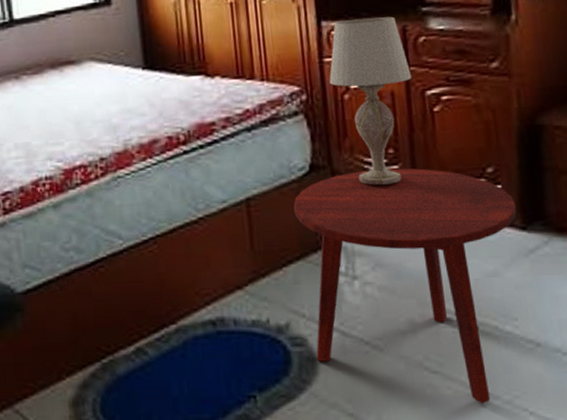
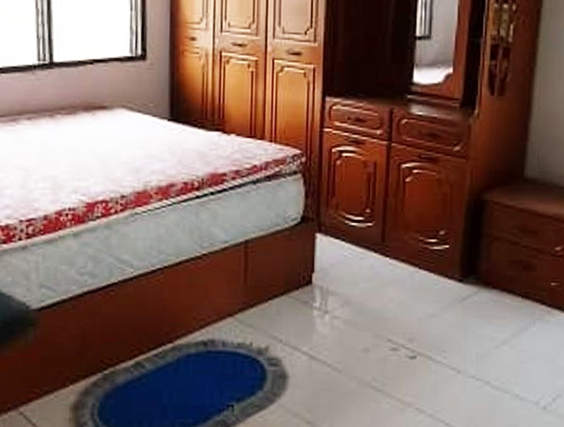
side table: present [293,168,516,404] -> none [283,225,457,417]
table lamp: present [329,16,411,185] -> none [326,98,392,238]

